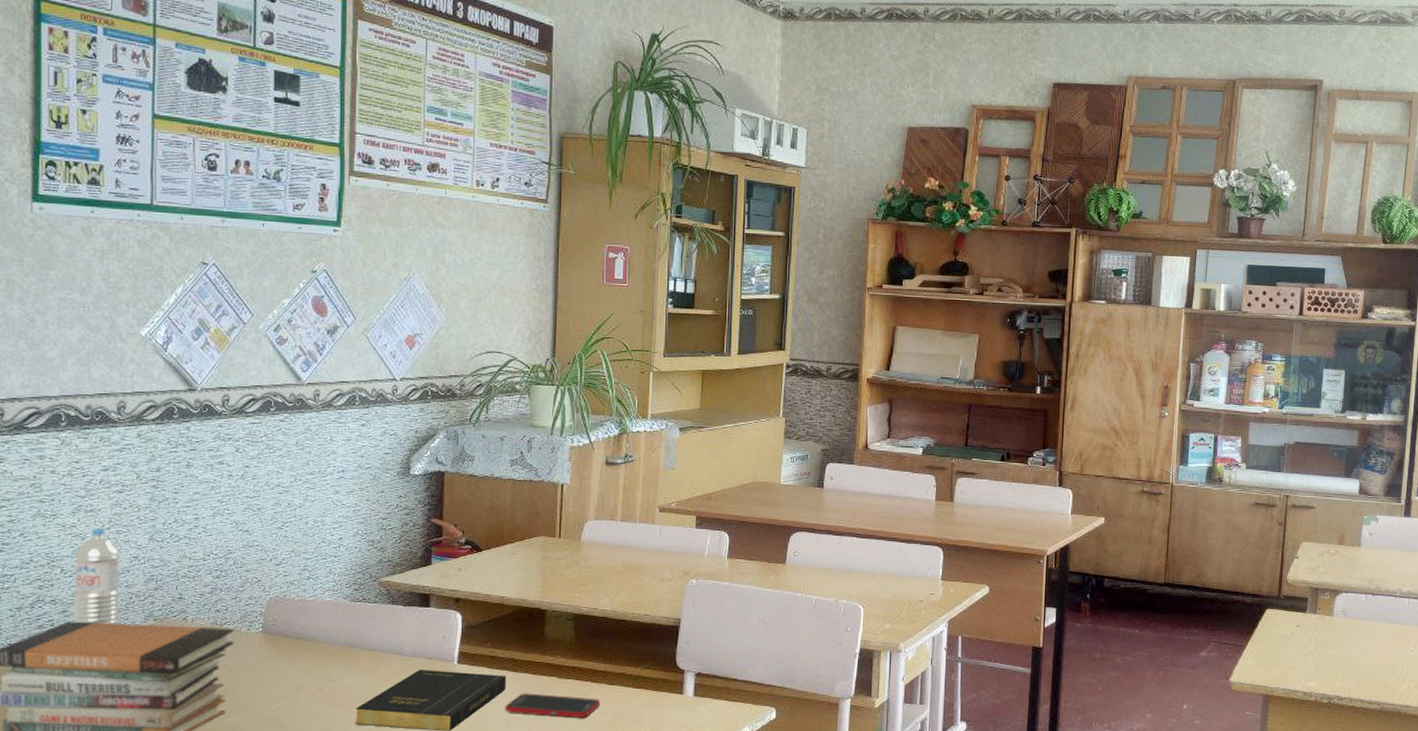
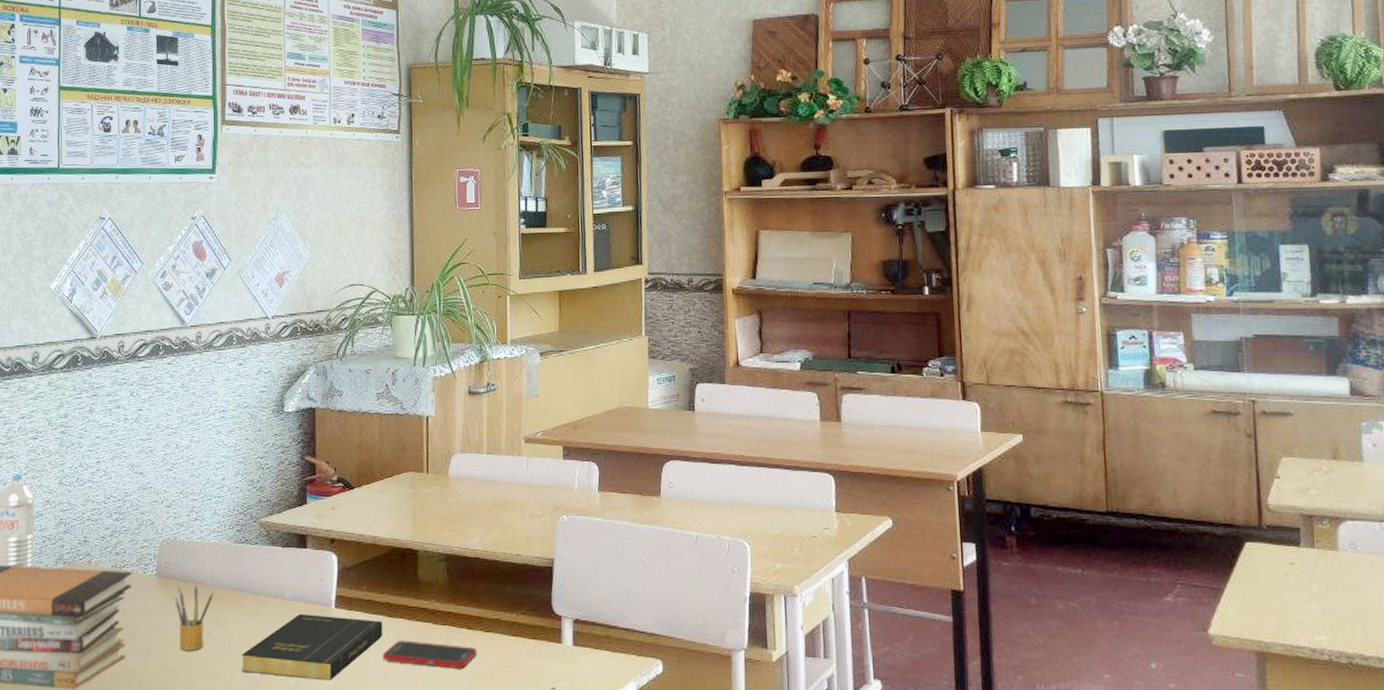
pencil box: none [282,641,327,705] -> present [174,584,214,650]

